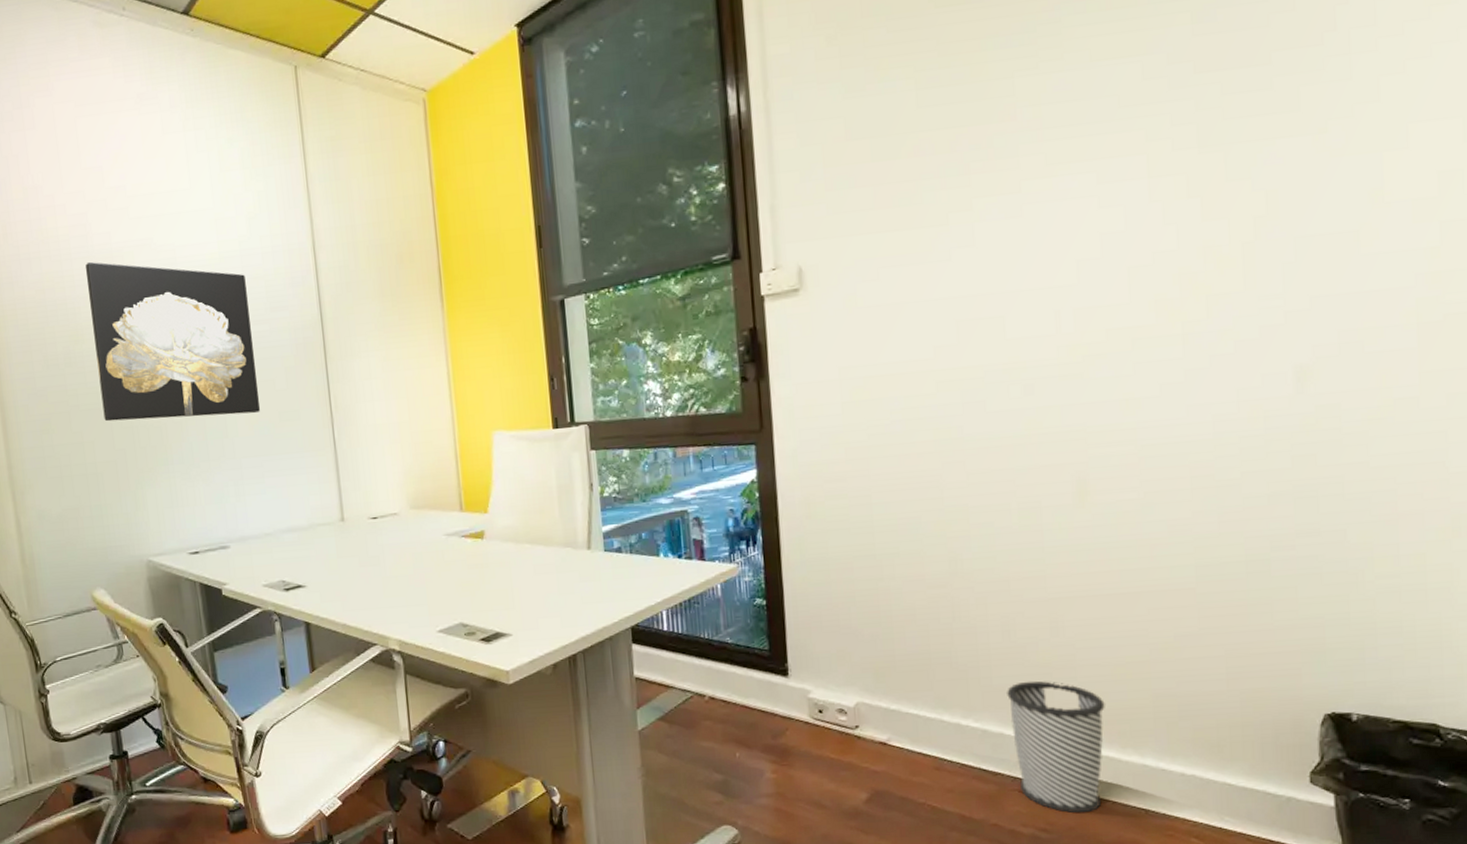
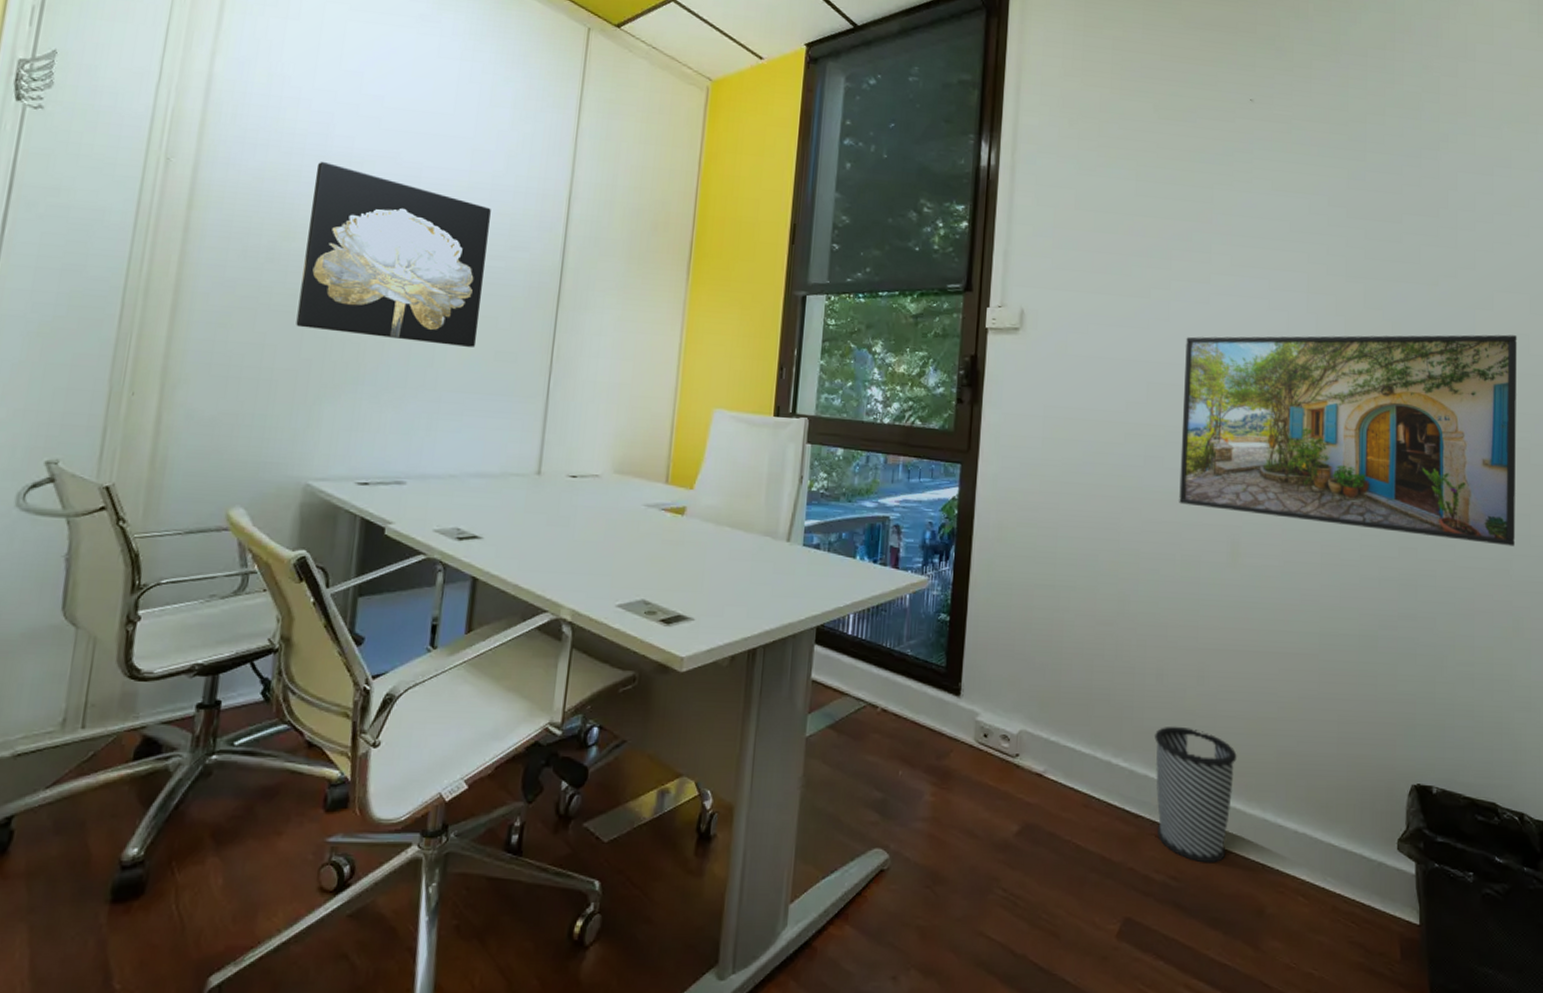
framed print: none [998,173,1452,449] -> present [1179,334,1517,546]

